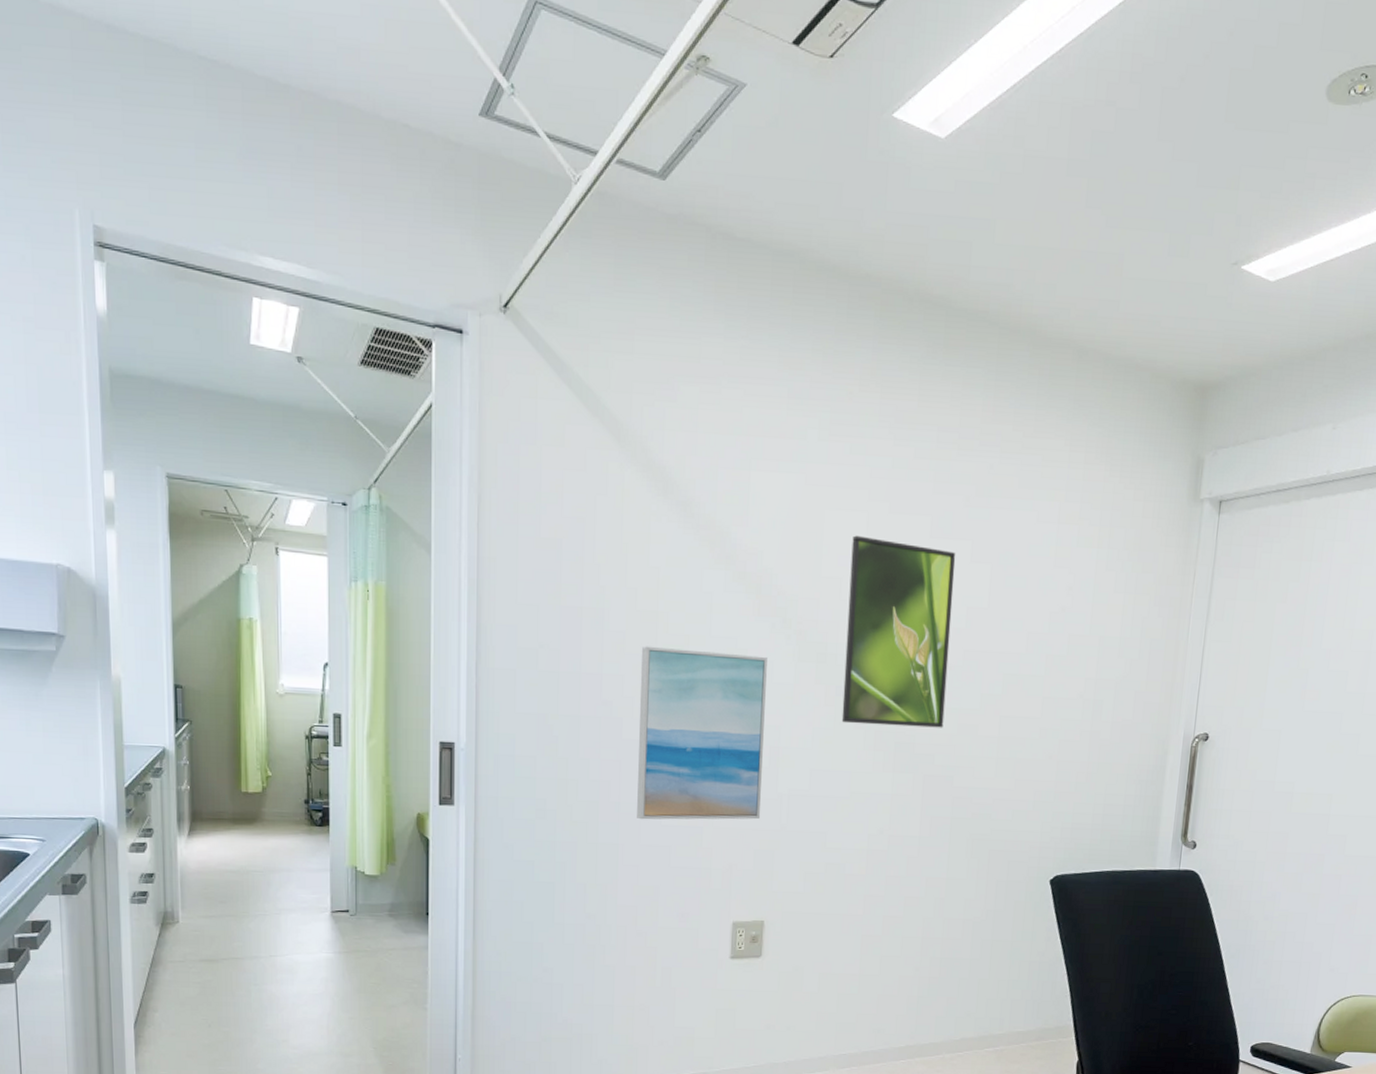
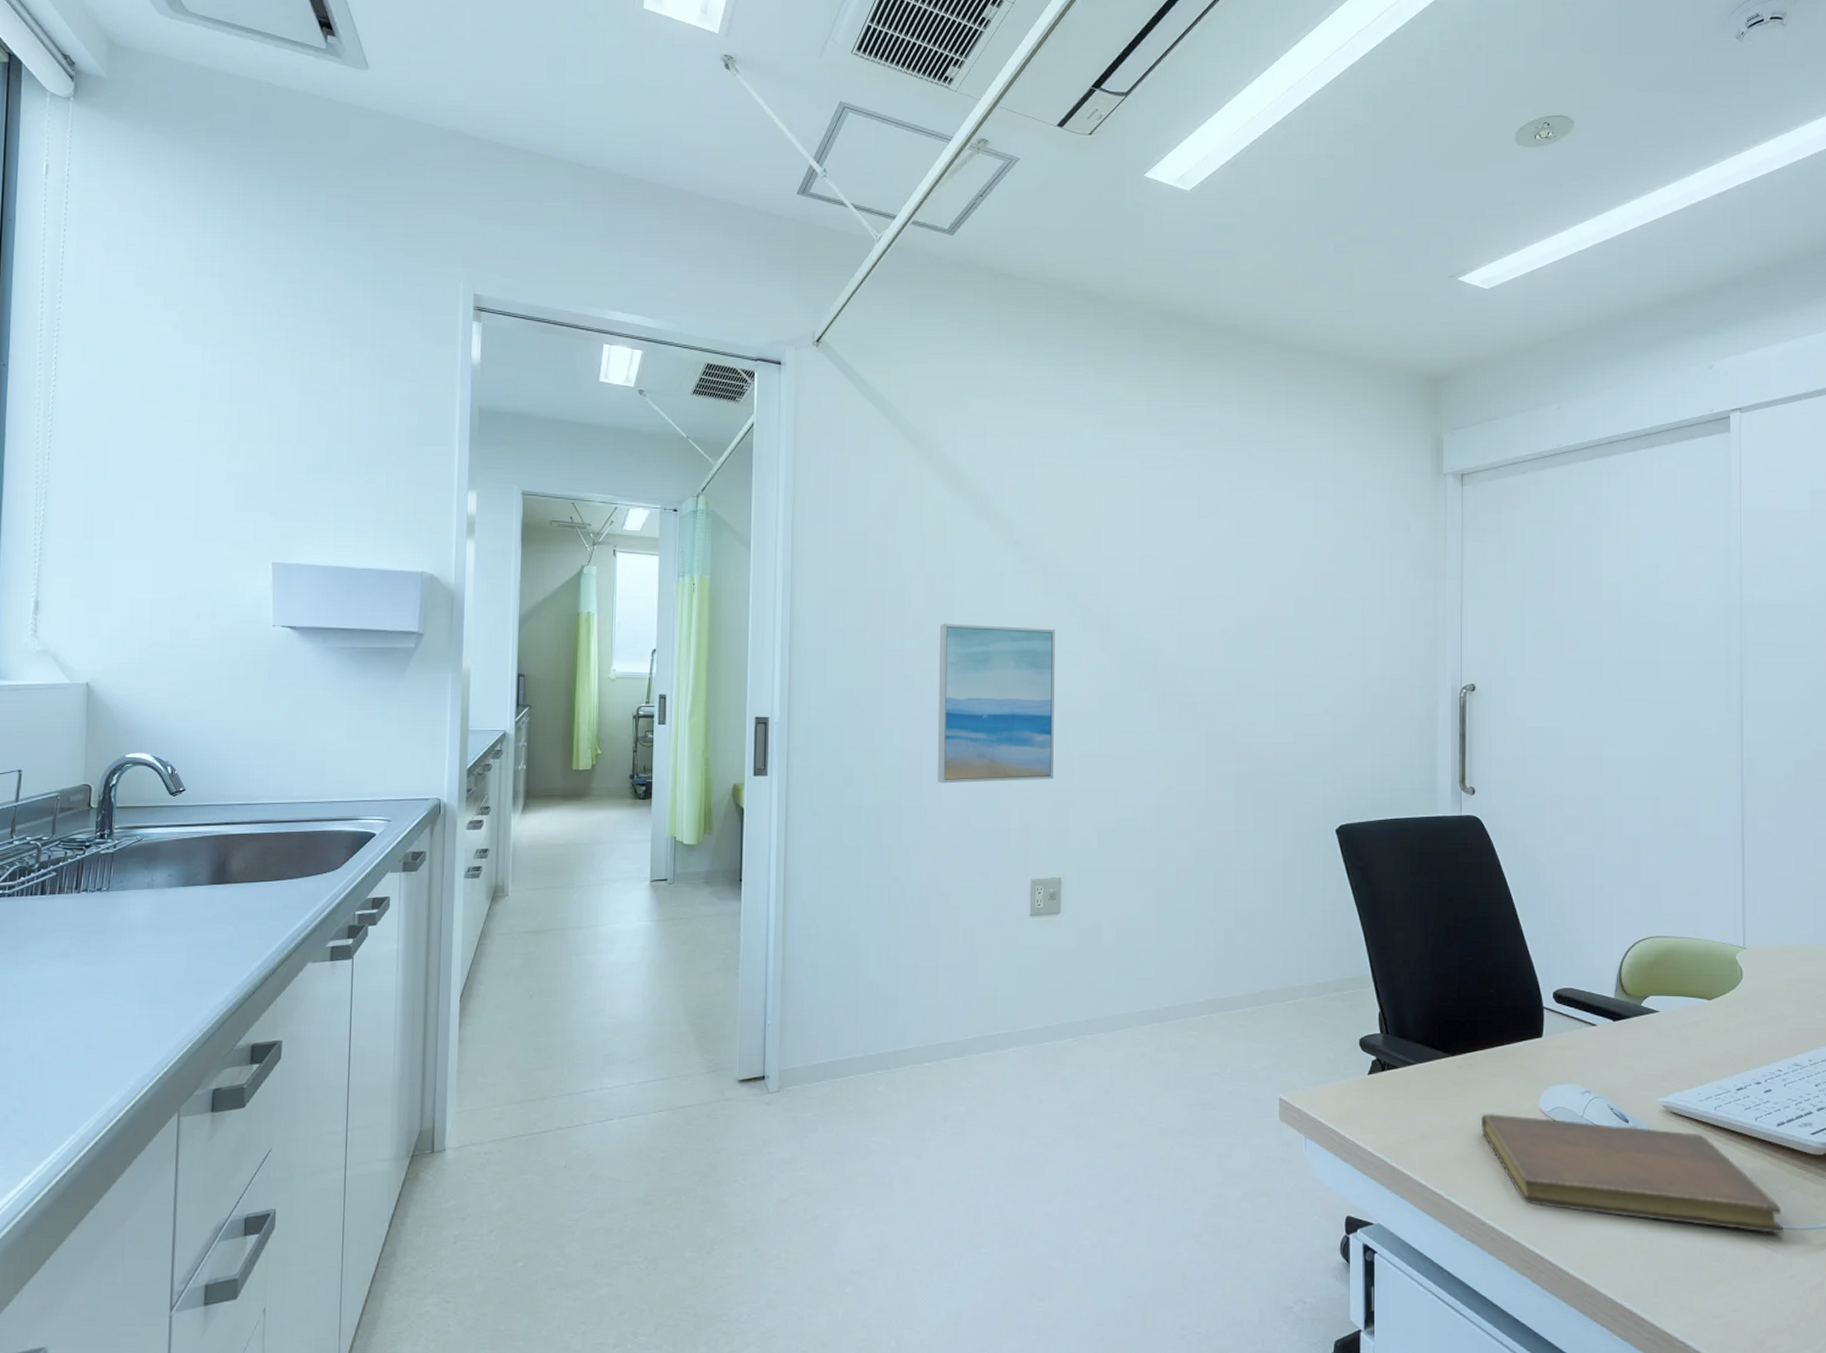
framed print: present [841,535,956,728] -> none [1126,518,1224,688]

